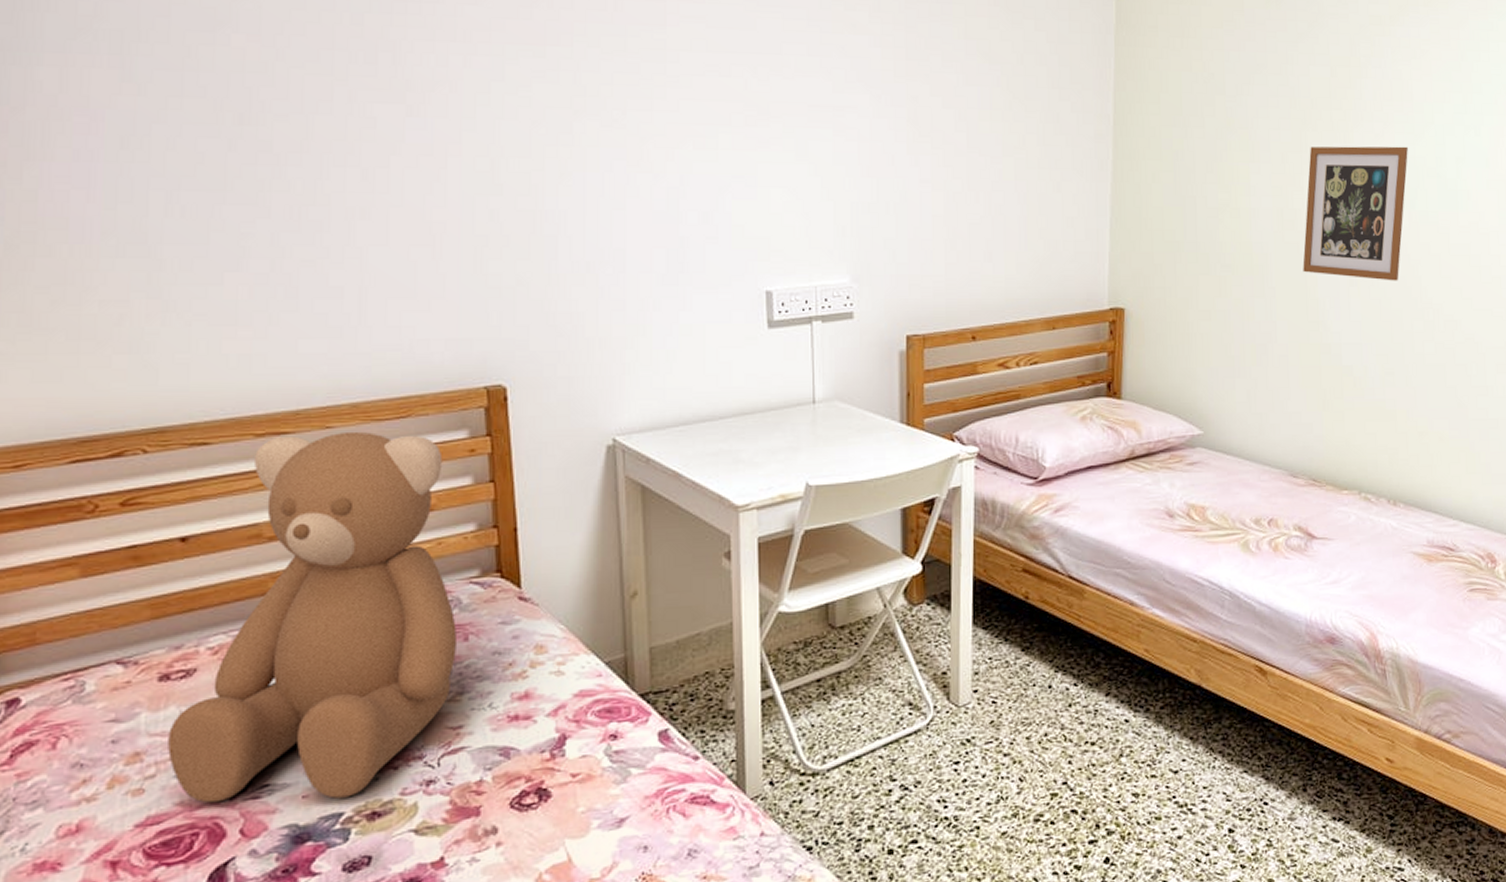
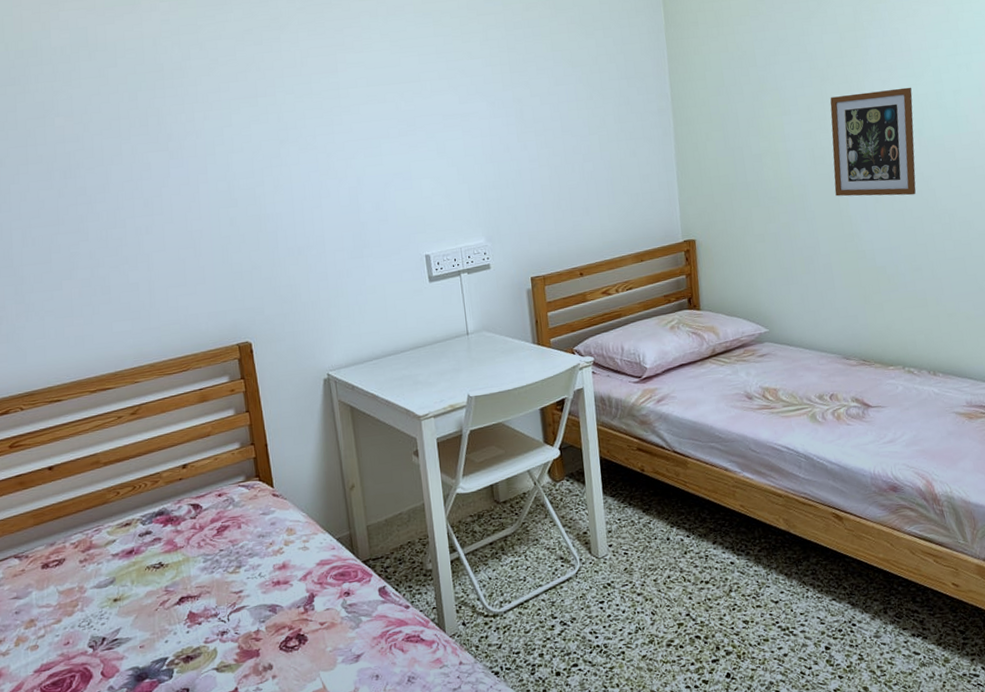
teddy bear: present [168,431,456,803] -> none [51,383,234,654]

